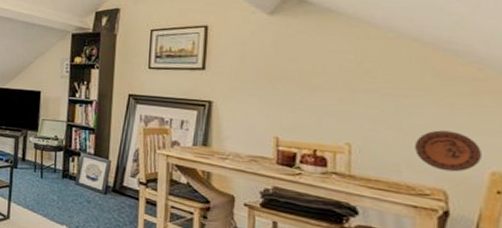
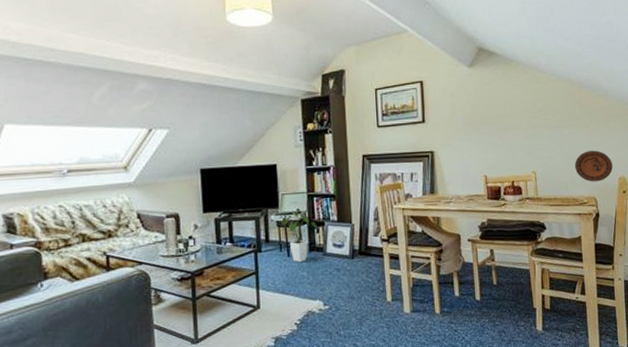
house plant: none [37,137,73,187] -> present [280,212,317,263]

